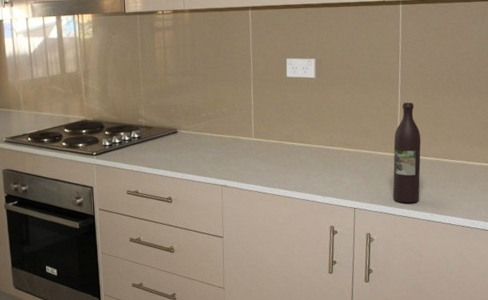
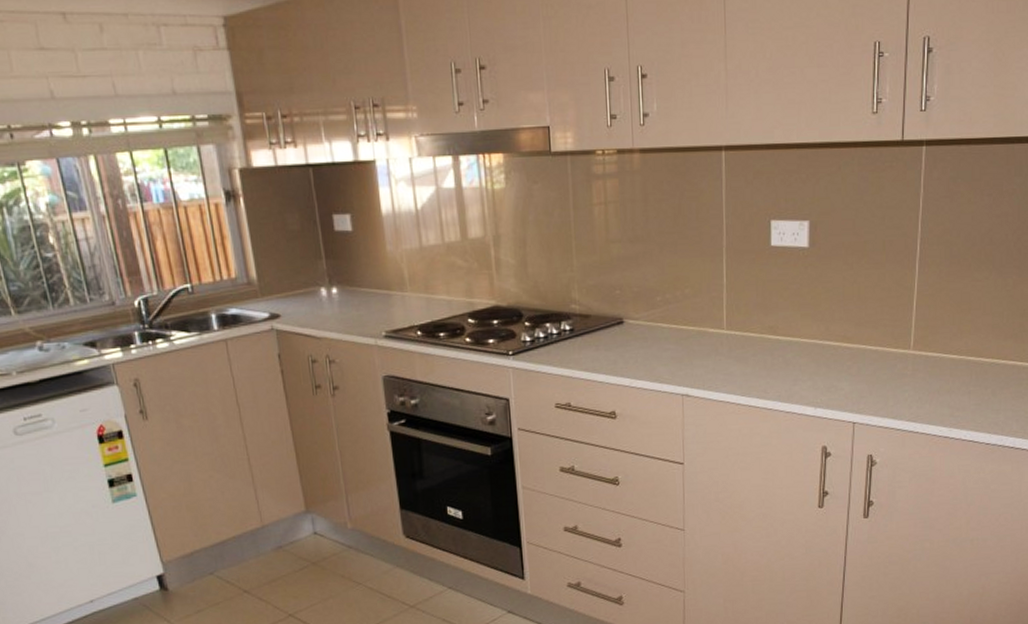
wine bottle: present [393,102,421,204] -> none [903,281,942,416]

